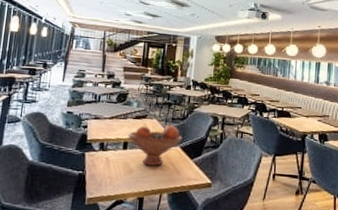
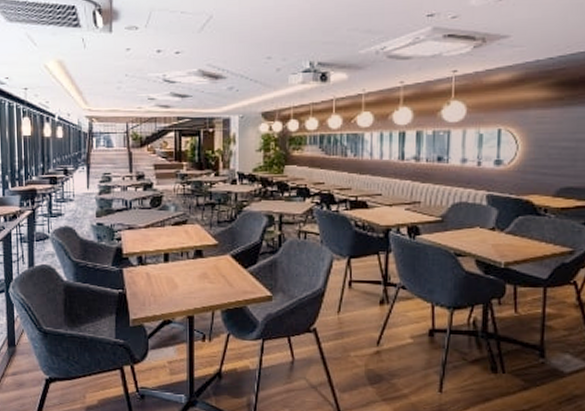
fruit bowl: present [127,124,182,166] -> none [168,229,231,279]

